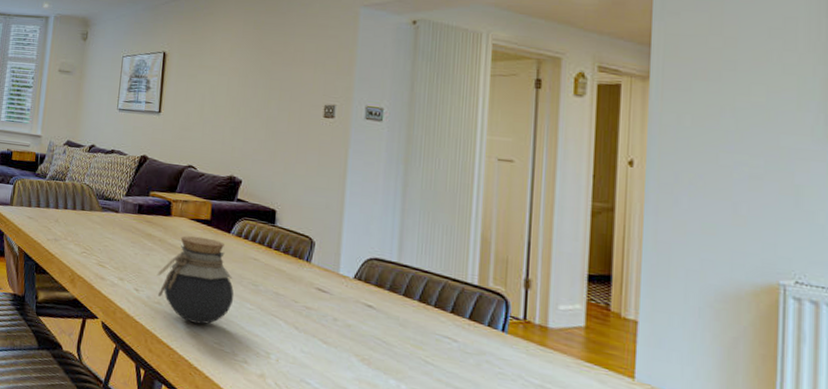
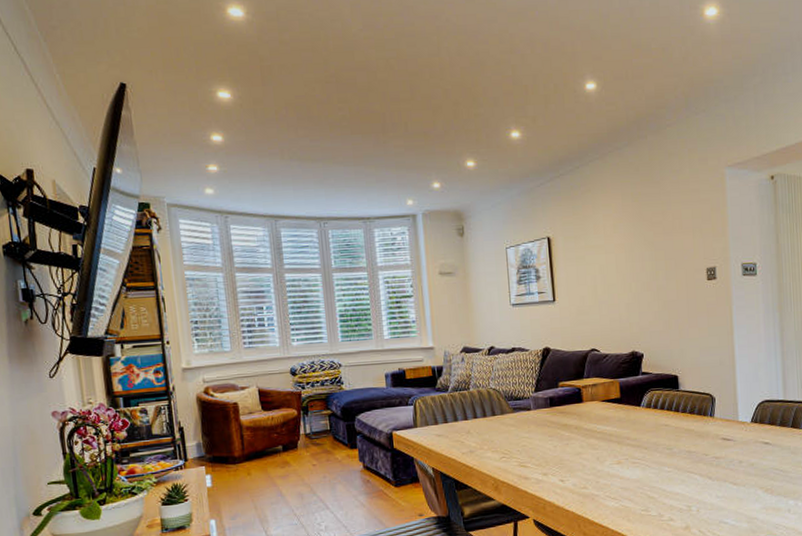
jar: present [156,236,234,325] -> none [578,415,653,498]

